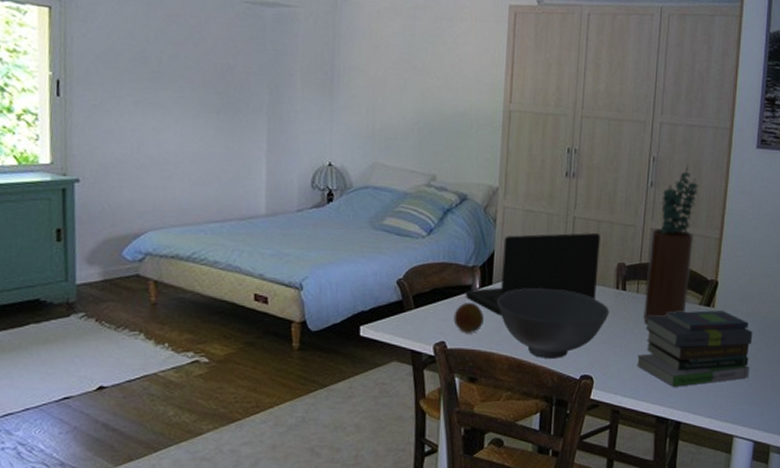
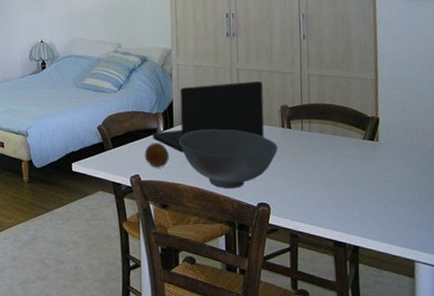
books: present [637,310,753,387] -> none [309,144,423,214]
vase: present [642,164,699,323] -> none [308,17,351,157]

